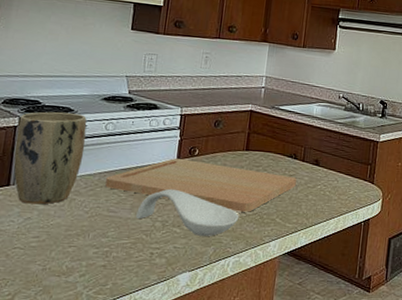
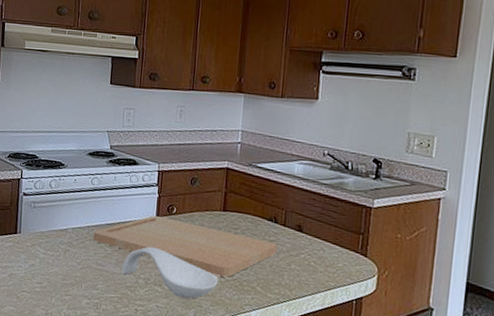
plant pot: present [13,111,87,205] -> none [19,165,76,253]

